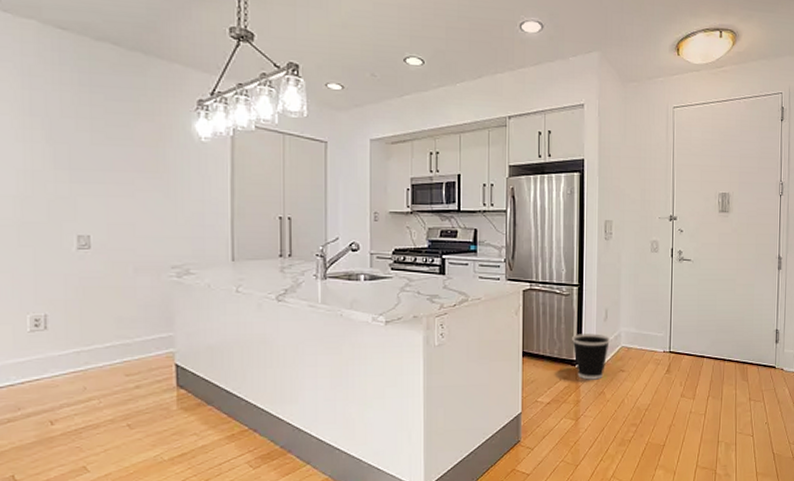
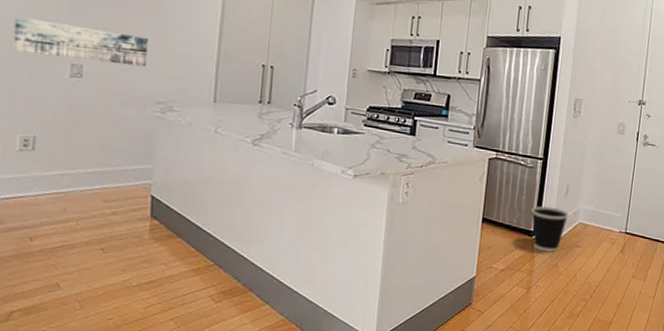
wall art: none [12,192,158,231] -> present [12,16,148,67]

